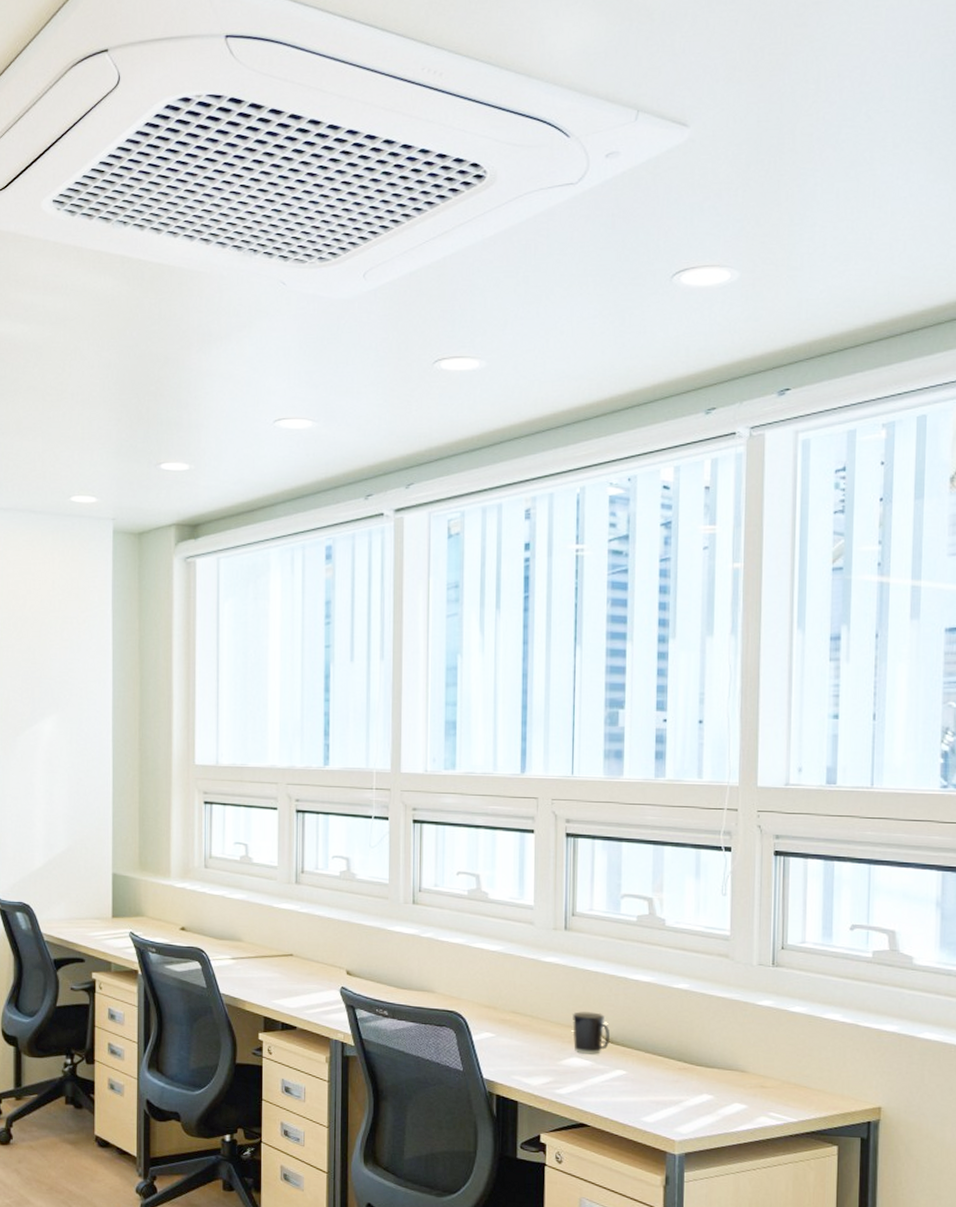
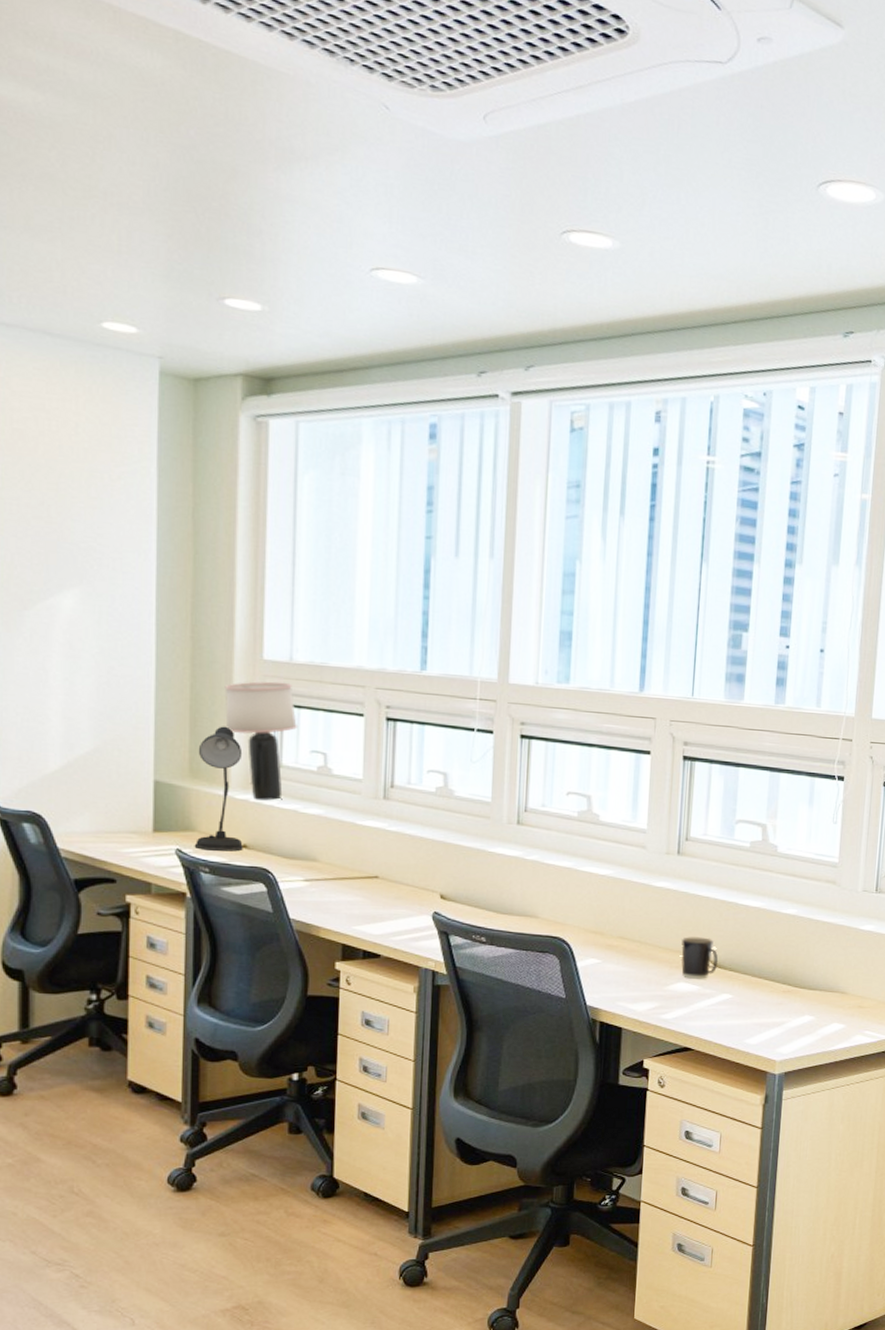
desk lamp: none [143,824,182,934] -> present [194,726,243,852]
table lamp: none [165,783,224,888] -> present [224,681,299,801]

